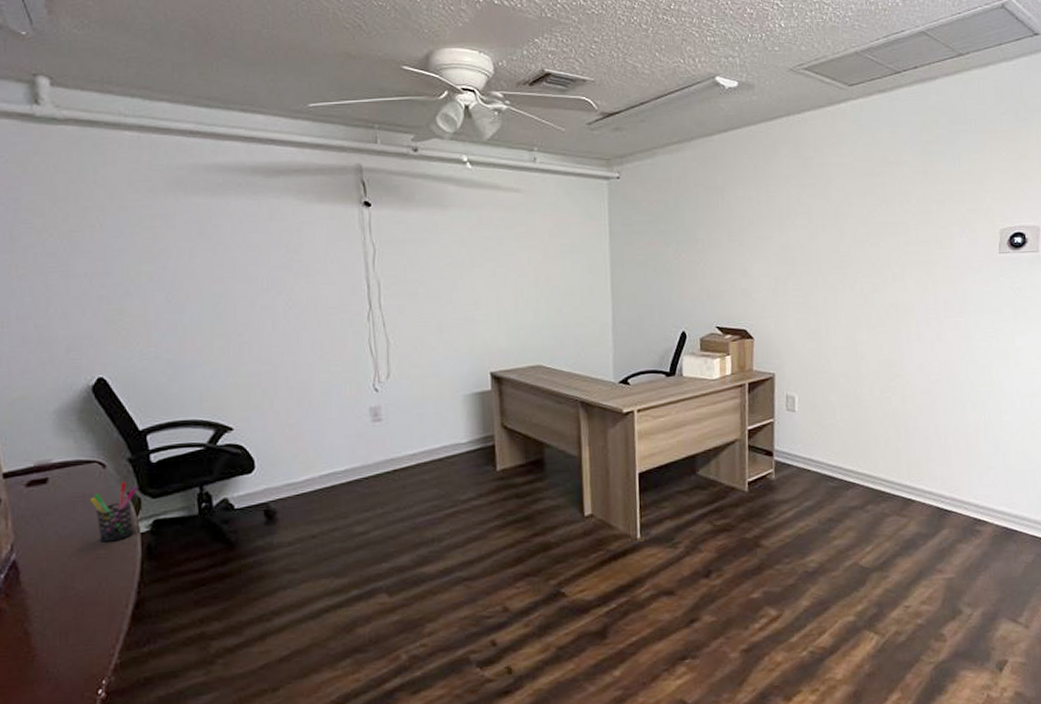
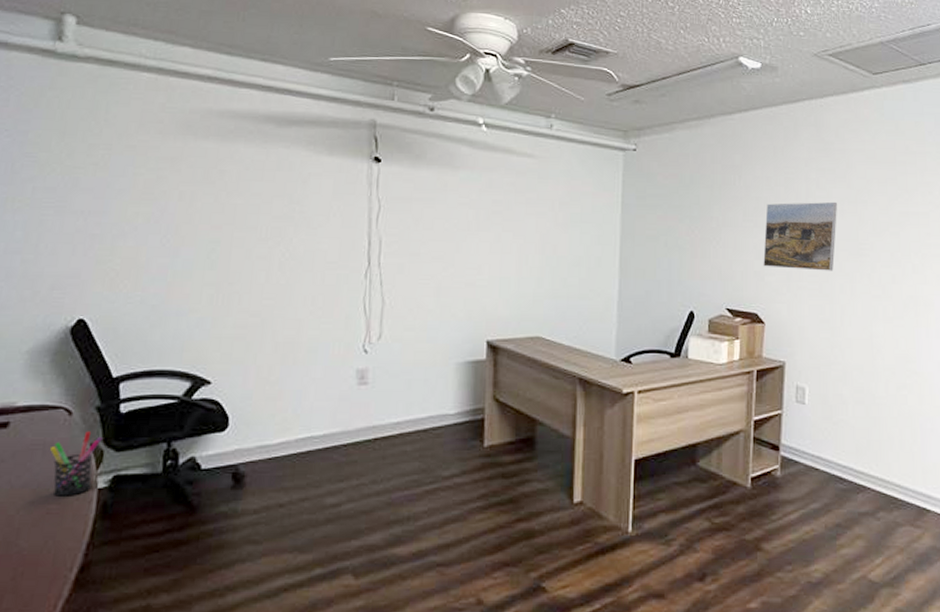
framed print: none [749,216,819,285] -> present [763,201,837,271]

